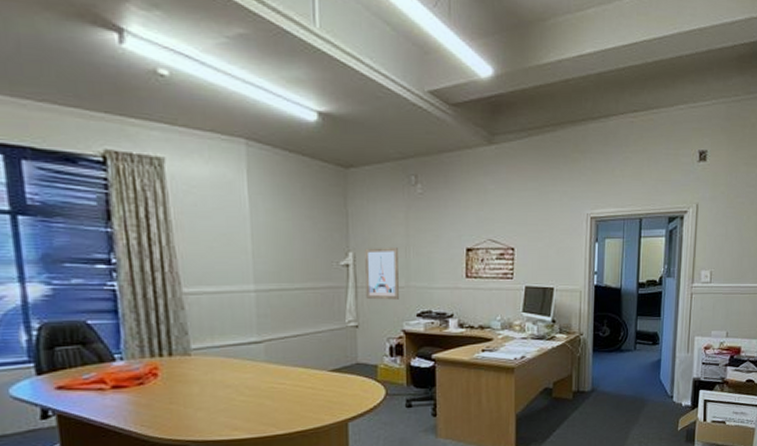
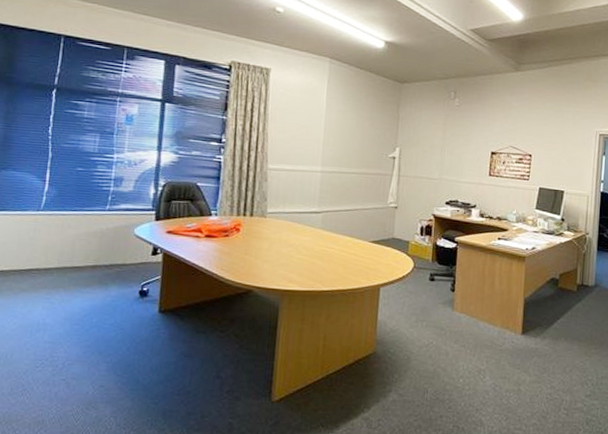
wall art: present [365,248,399,300] -> none [406,145,435,189]

